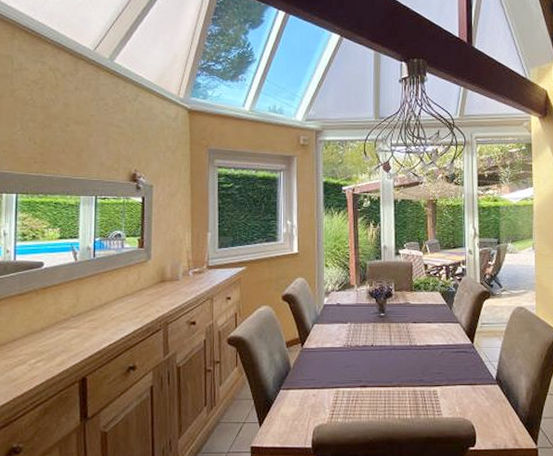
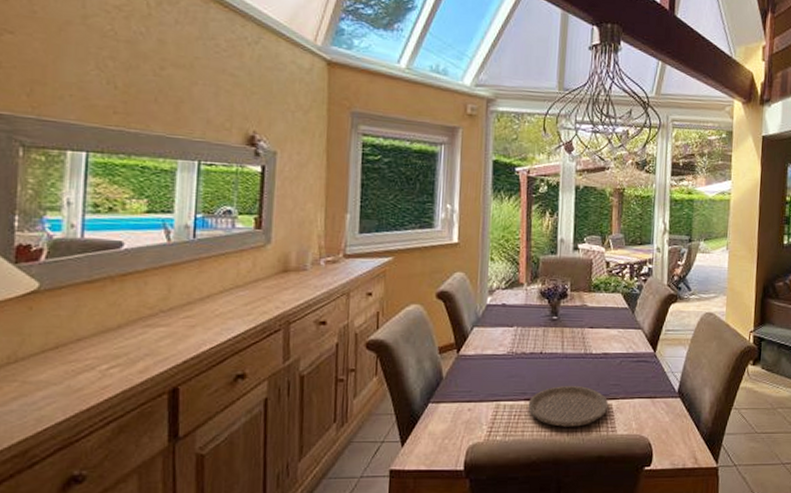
plate: none [363,373,434,411] -> present [528,385,609,427]

